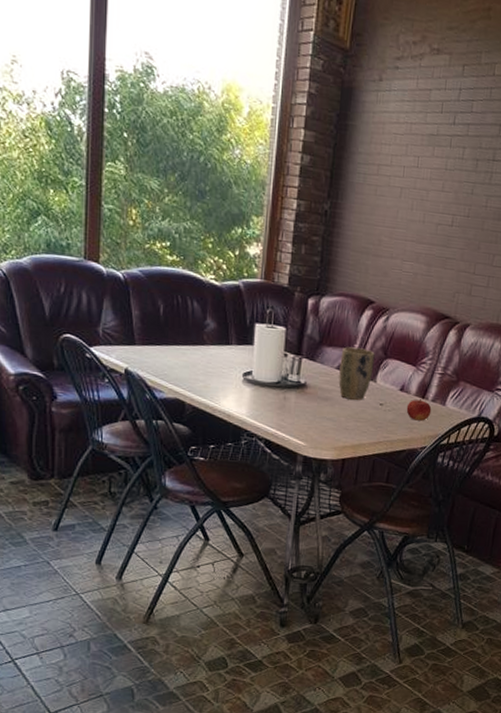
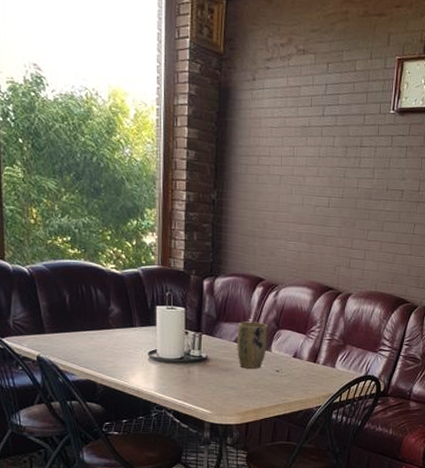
fruit: present [406,399,432,421] -> none [300,364,323,383]

